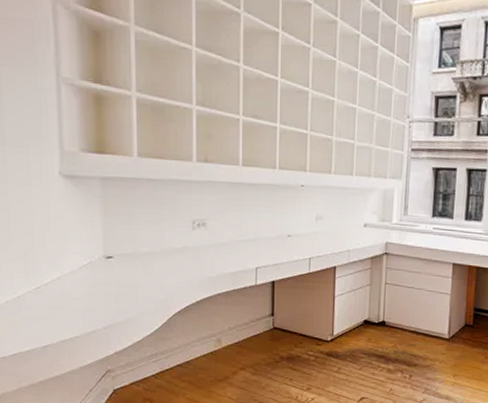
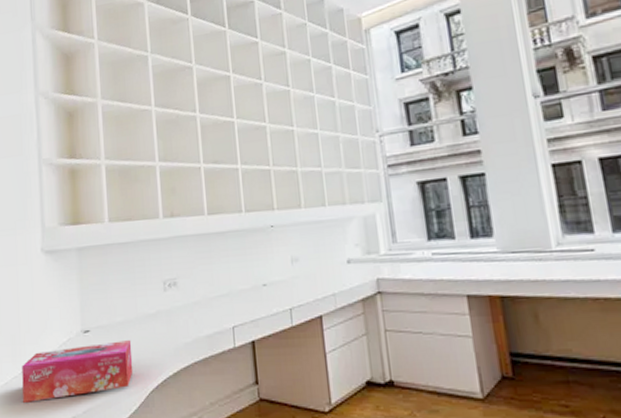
tissue box: none [36,269,157,316] -> present [22,340,133,402]

